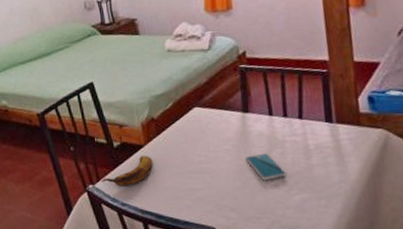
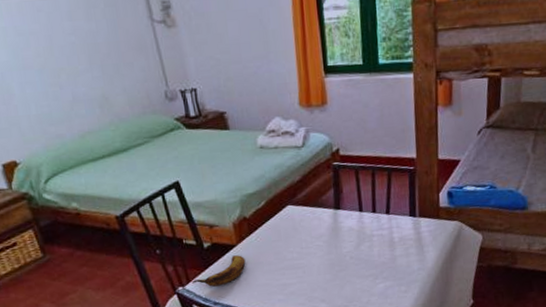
smartphone: present [245,153,287,180] -> none [335,247,373,272]

